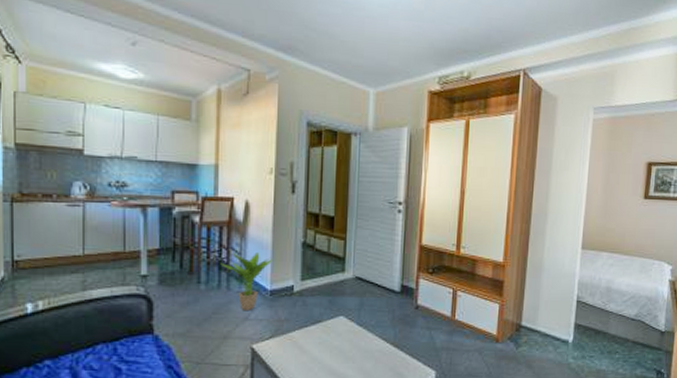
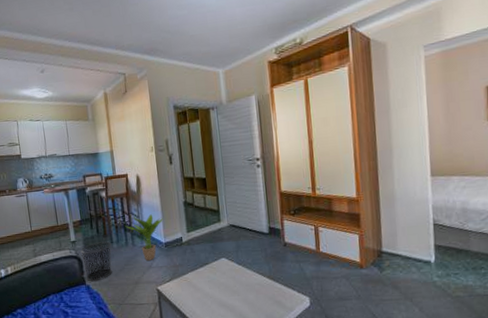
waste bin: none [152,280,198,331] -> present [80,241,113,282]

